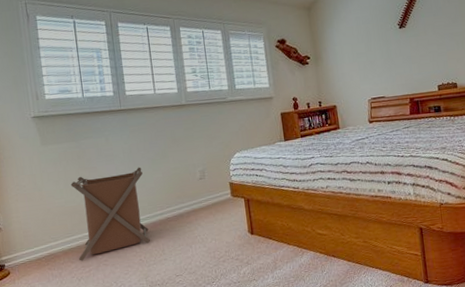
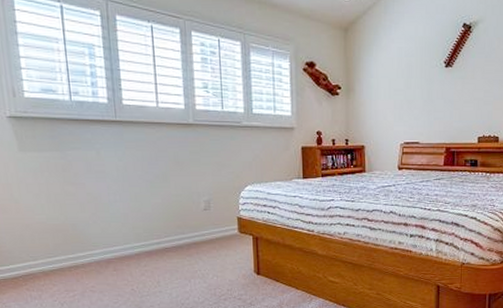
laundry basket: present [70,167,151,261] -> none [53,189,145,285]

